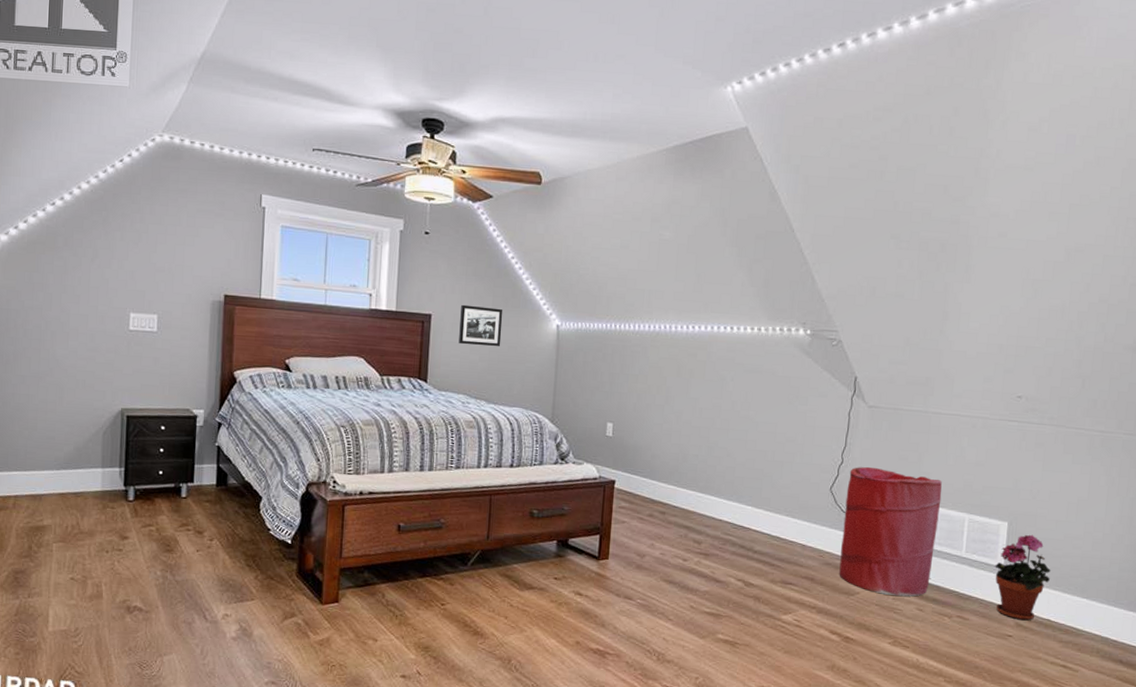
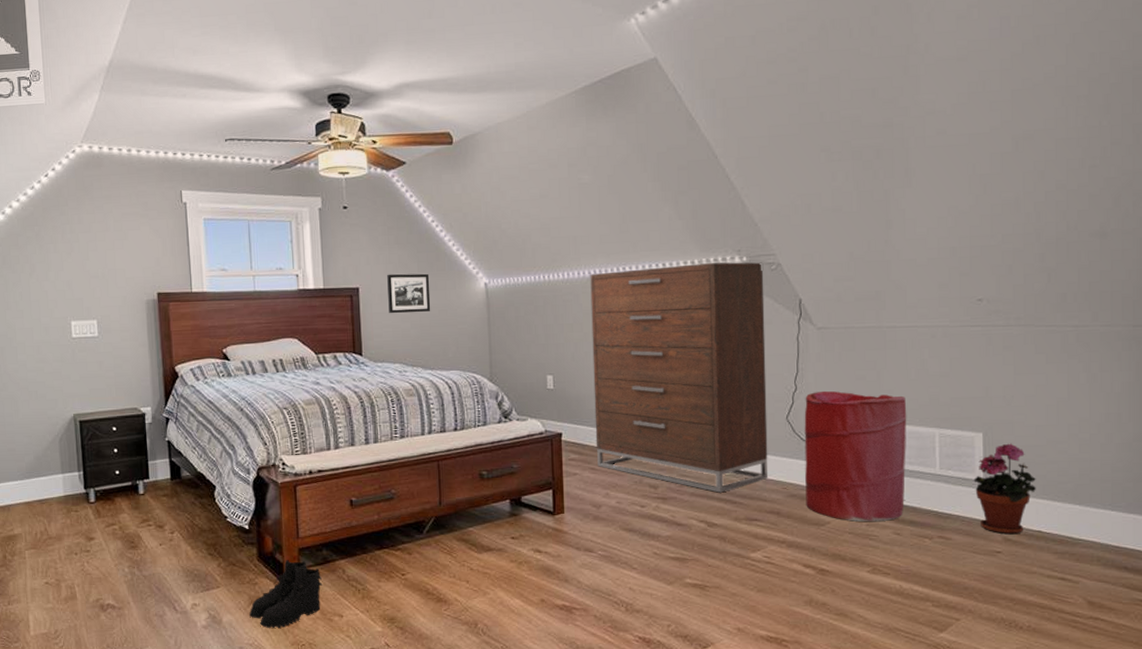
boots: none [282,578,361,646] -> present [249,559,323,628]
dresser: none [646,328,826,554] -> present [590,262,769,493]

